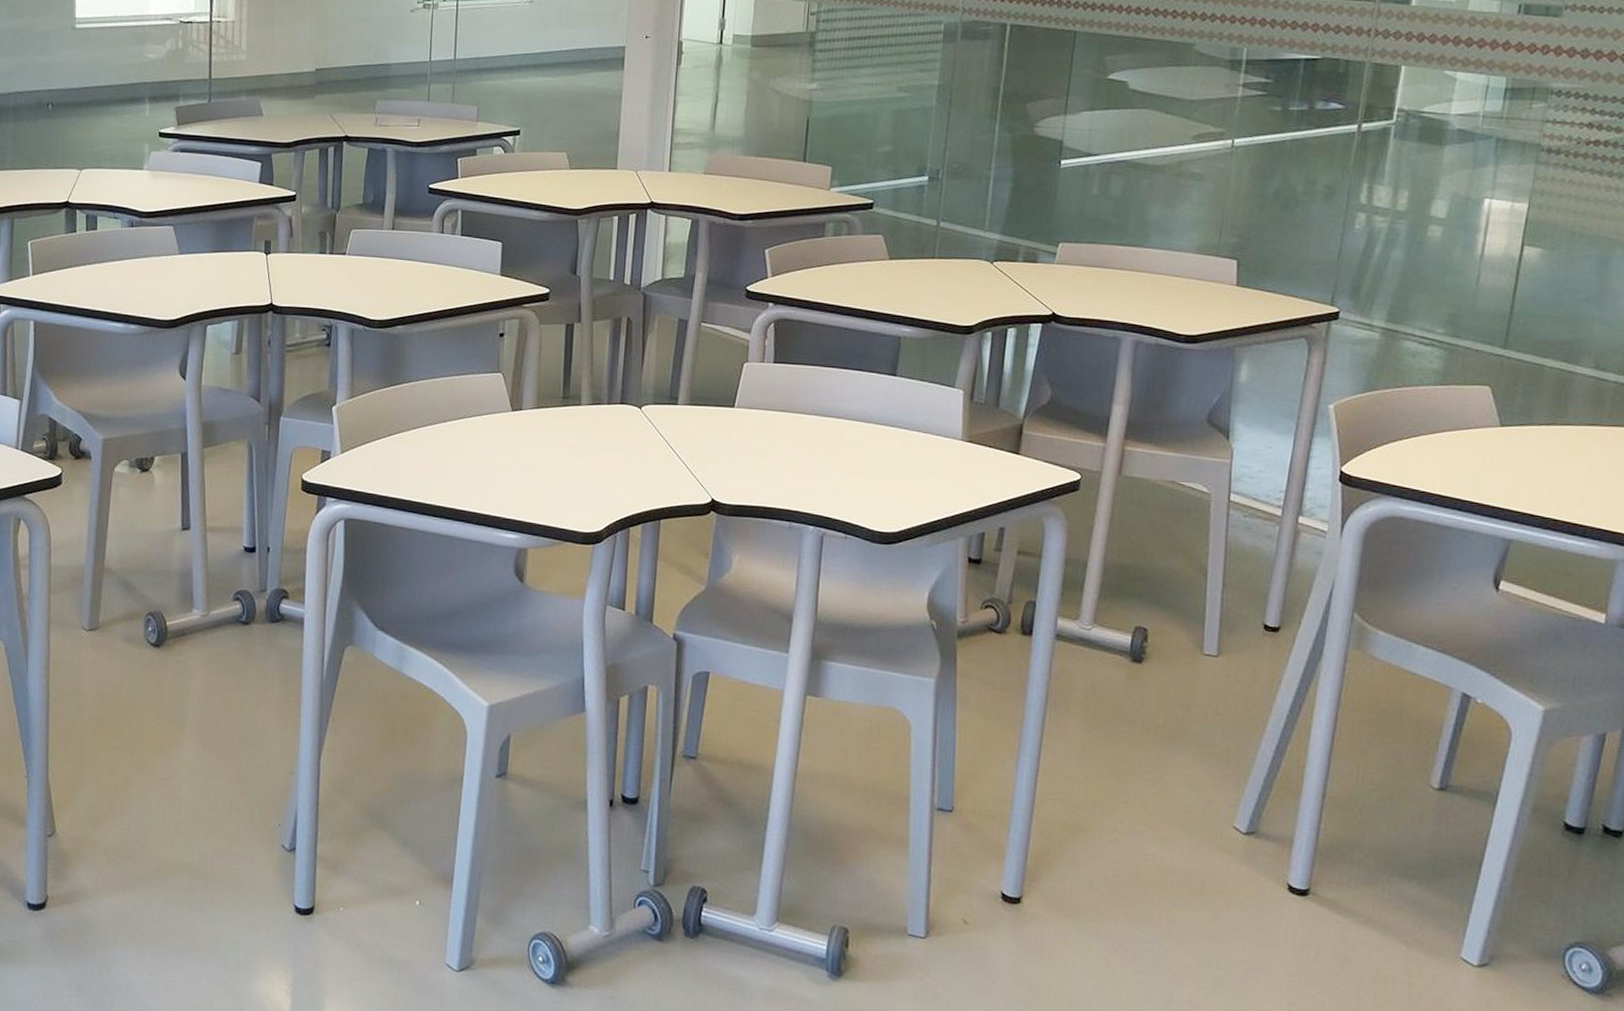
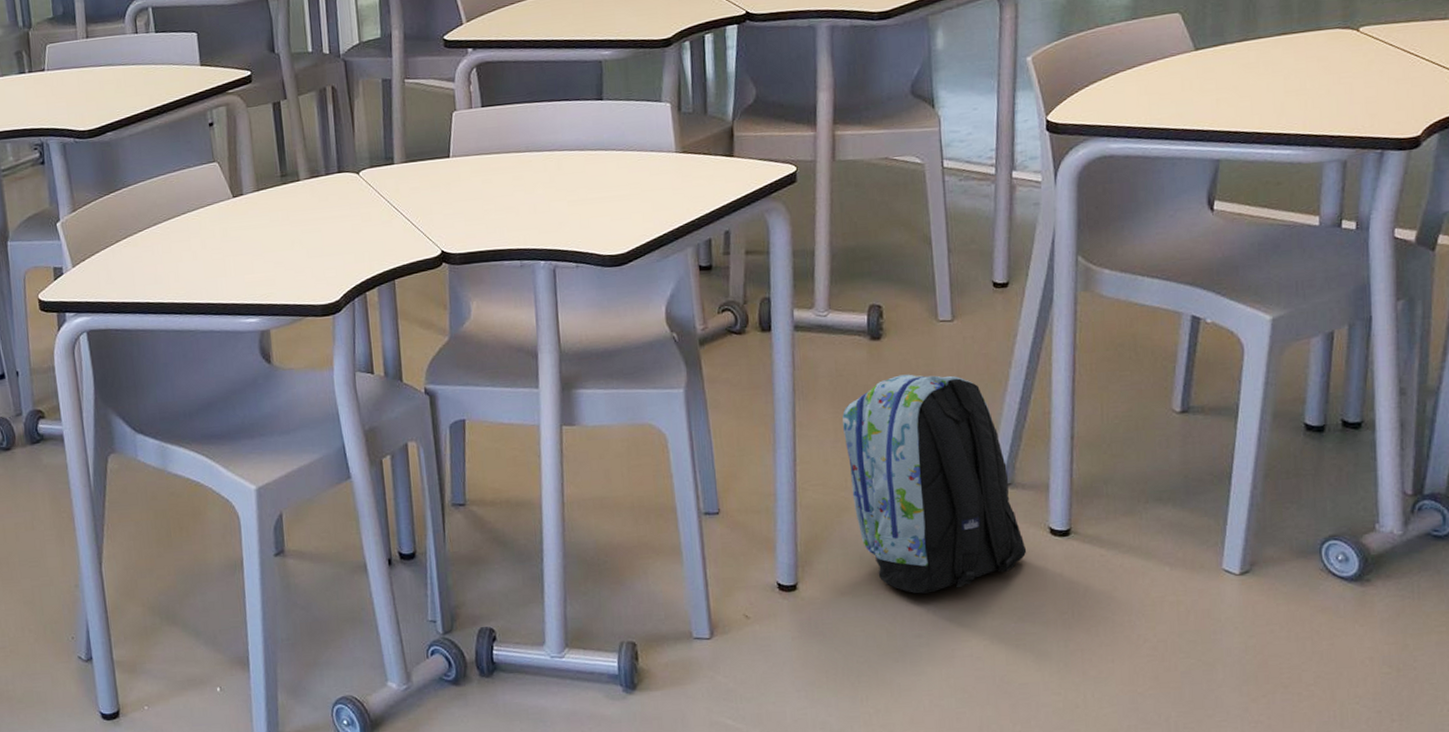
backpack: none [1090,702,1262,930] -> present [842,374,1027,594]

